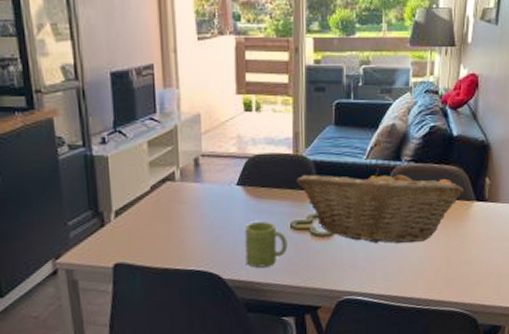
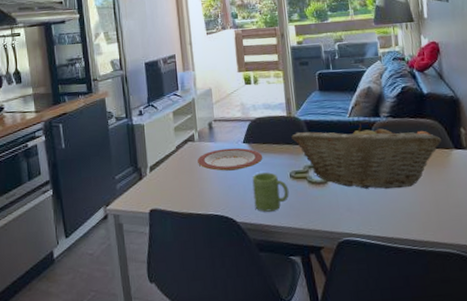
plate: none [178,191,260,219] -> present [197,147,263,171]

